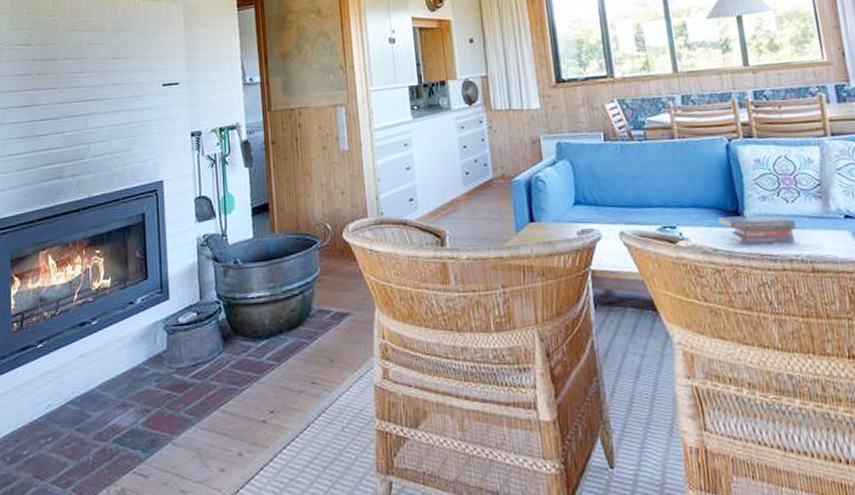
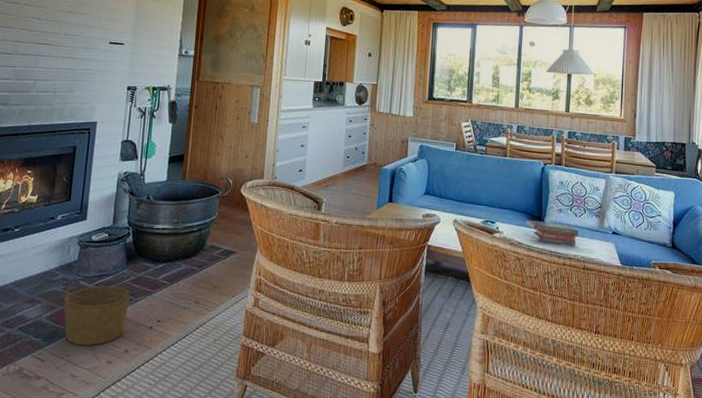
basket: none [159,375,235,454] -> present [64,285,131,346]

